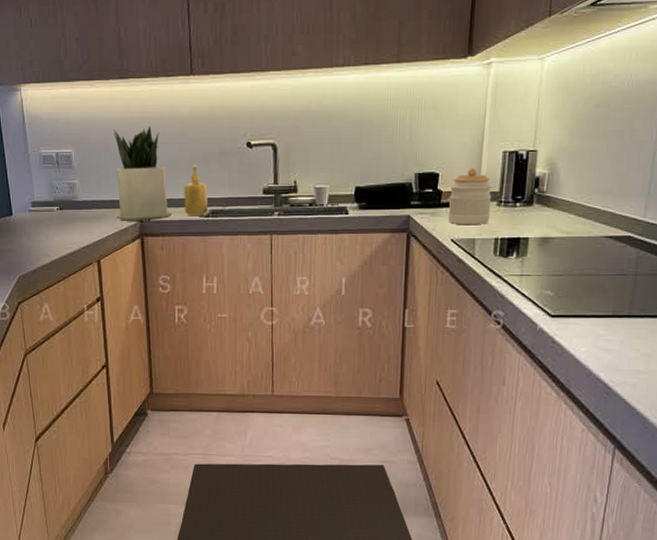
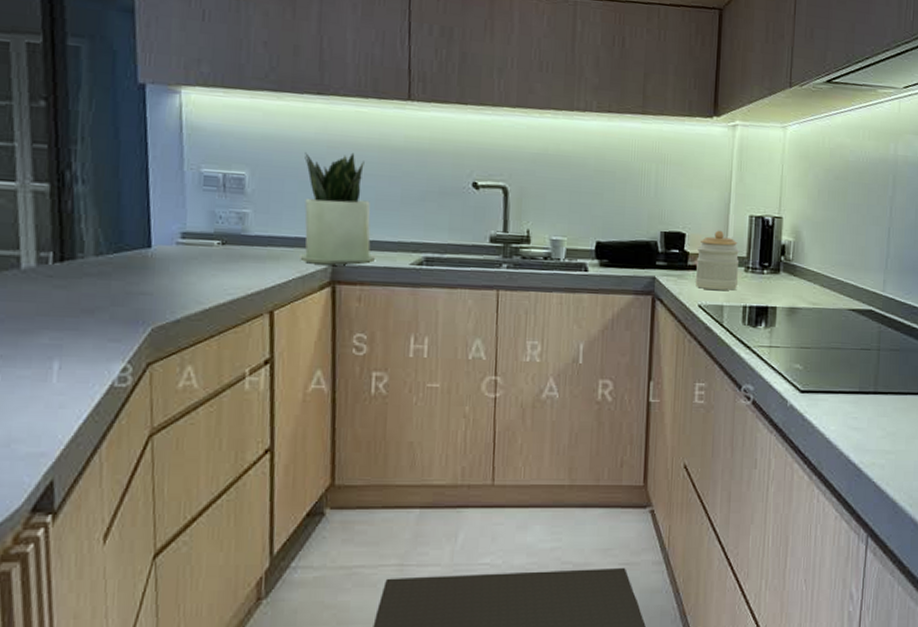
soap dispenser: present [184,164,208,216] -> none [391,202,422,264]

